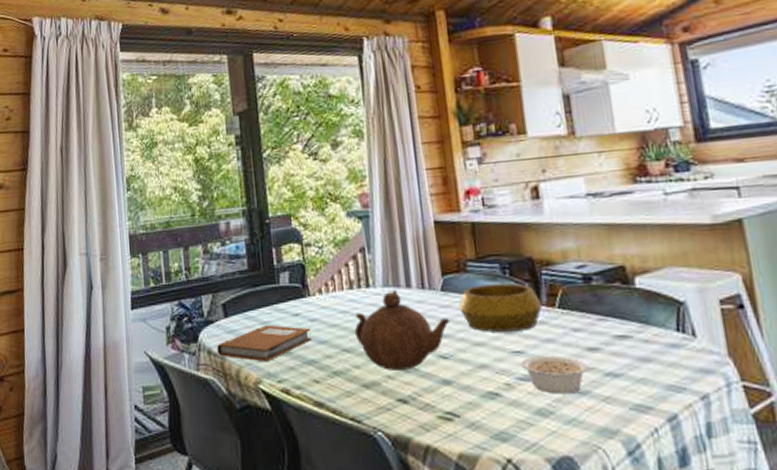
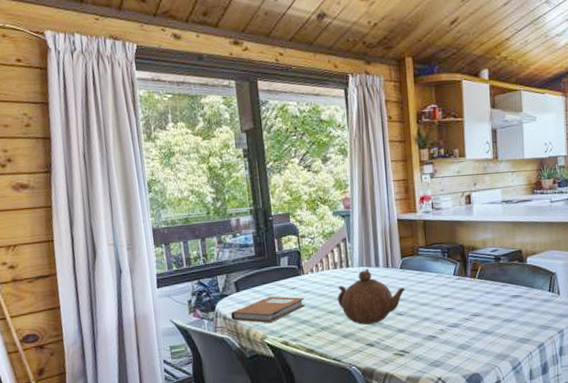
decorative bowl: present [458,283,543,332] -> none [412,262,468,296]
legume: present [520,355,588,394] -> none [451,309,493,335]

